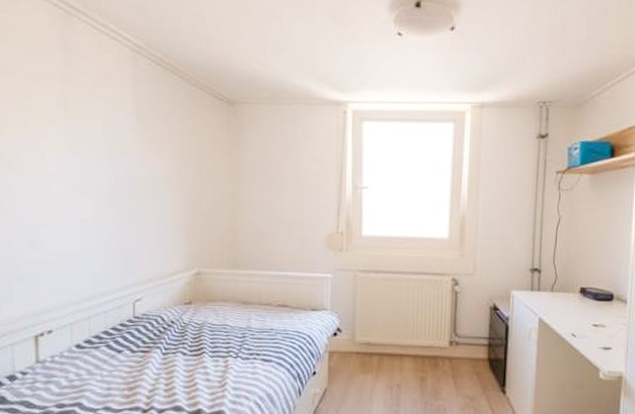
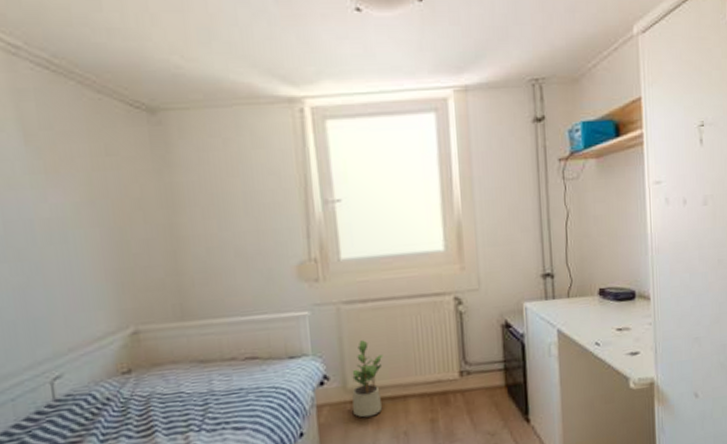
potted plant: none [357,304,388,368] -> present [351,340,383,418]

